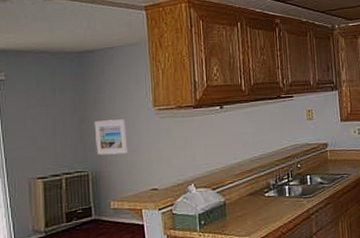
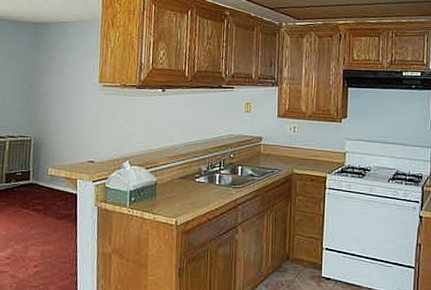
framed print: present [94,119,128,155] -> none [41,90,72,124]

